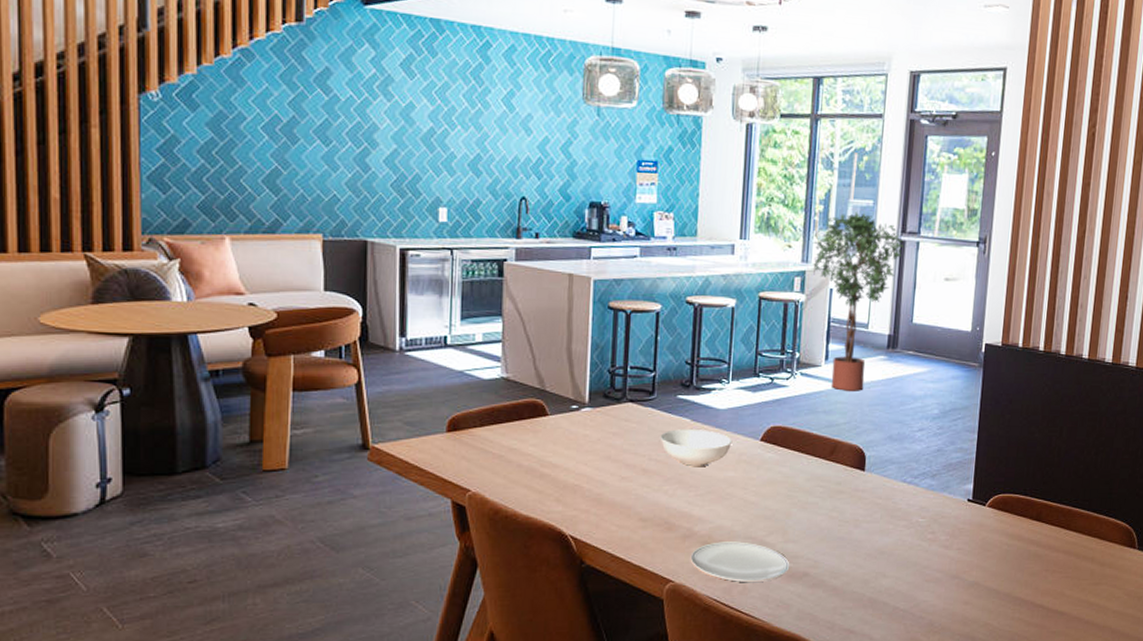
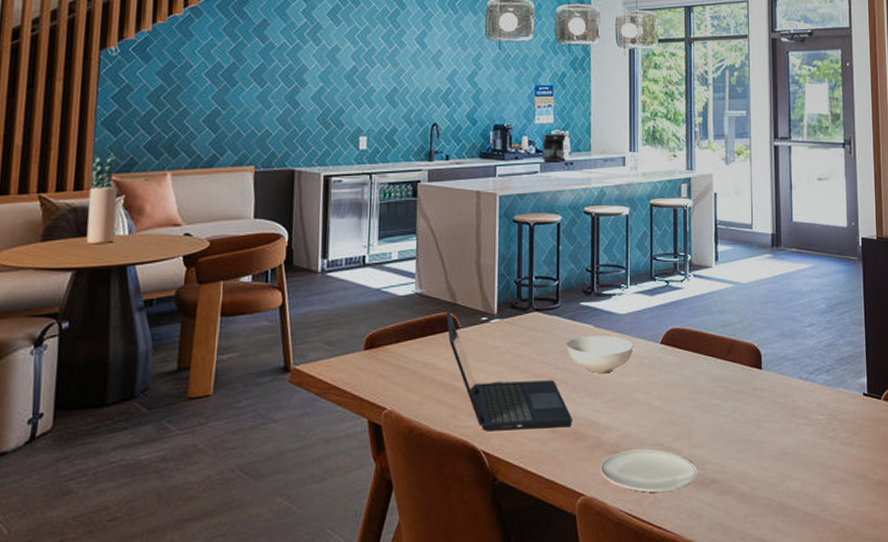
vase: none [140,207,172,310] -> present [86,149,118,245]
laptop: none [534,396,664,516] -> present [446,310,572,430]
coffee maker: none [642,213,669,247] -> present [542,133,566,162]
potted tree: present [813,212,905,391] -> none [696,122,778,290]

